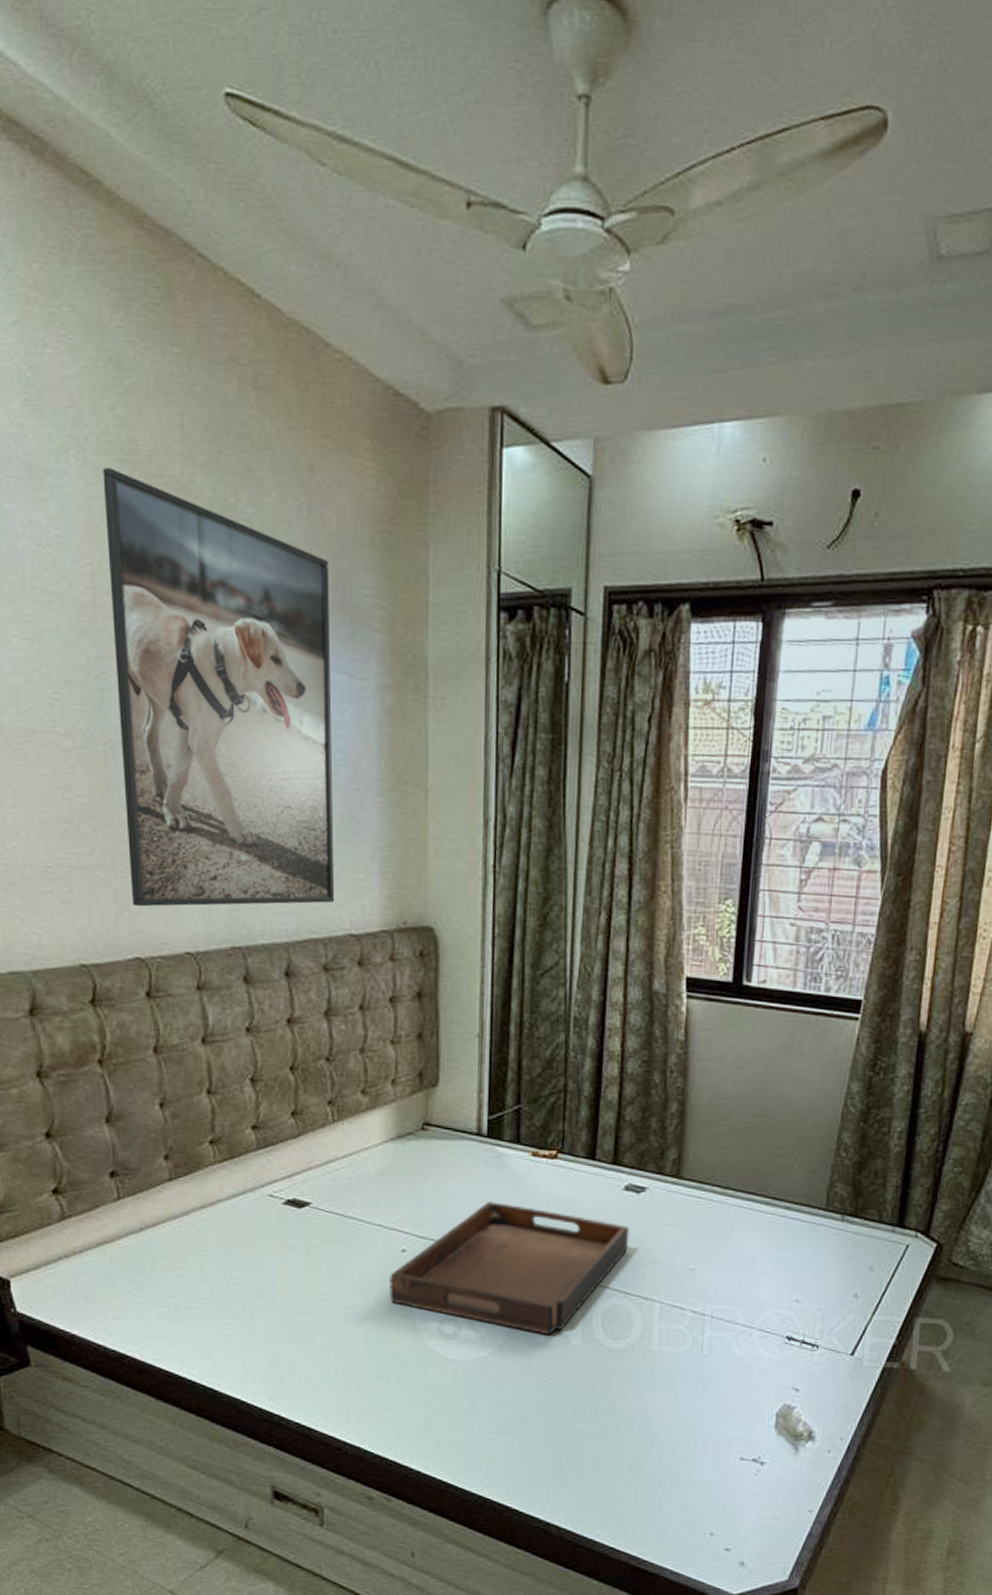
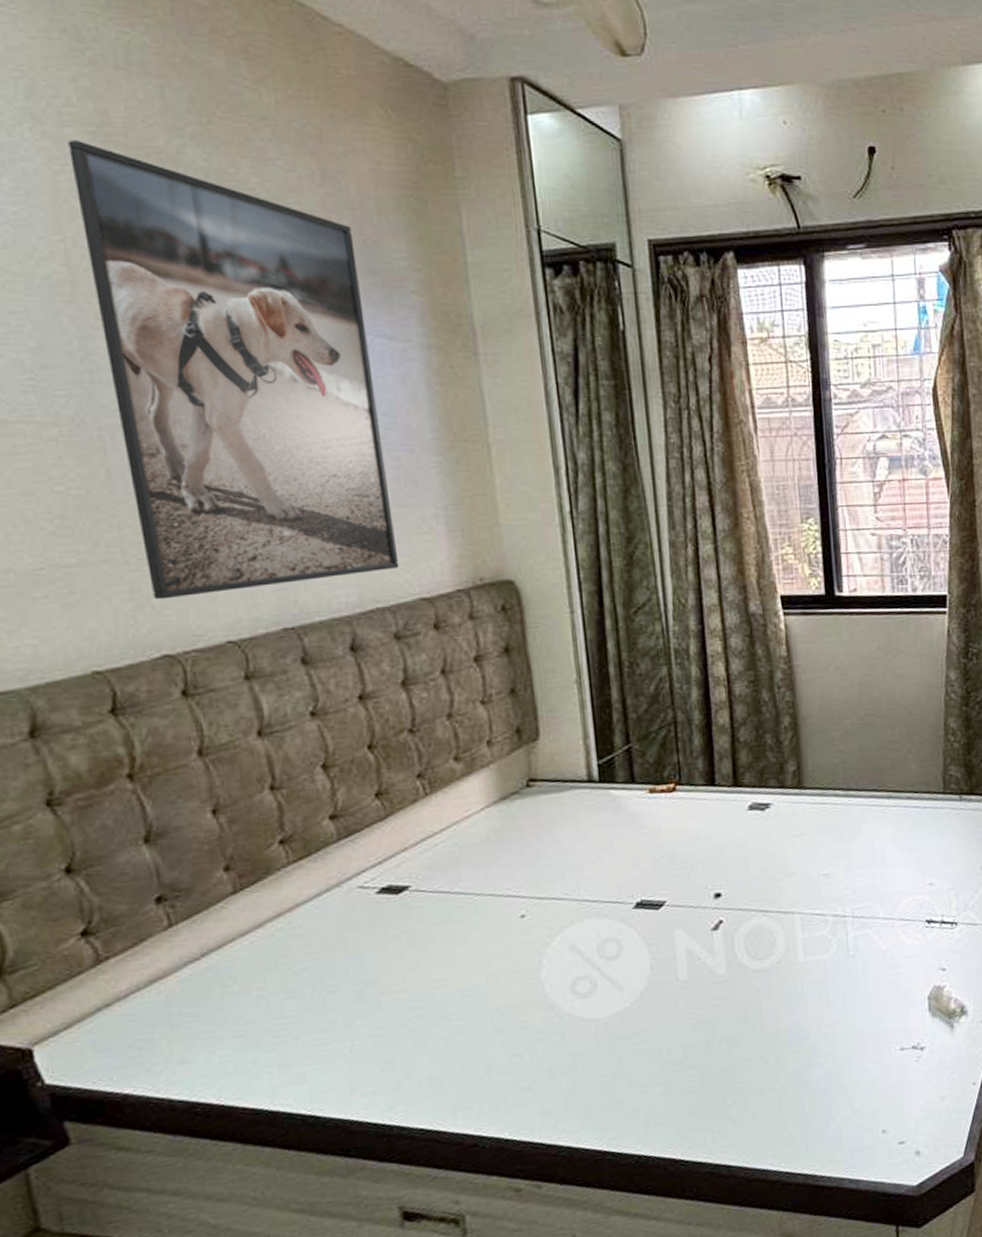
serving tray: present [389,1202,630,1335] -> none [510,844,761,974]

